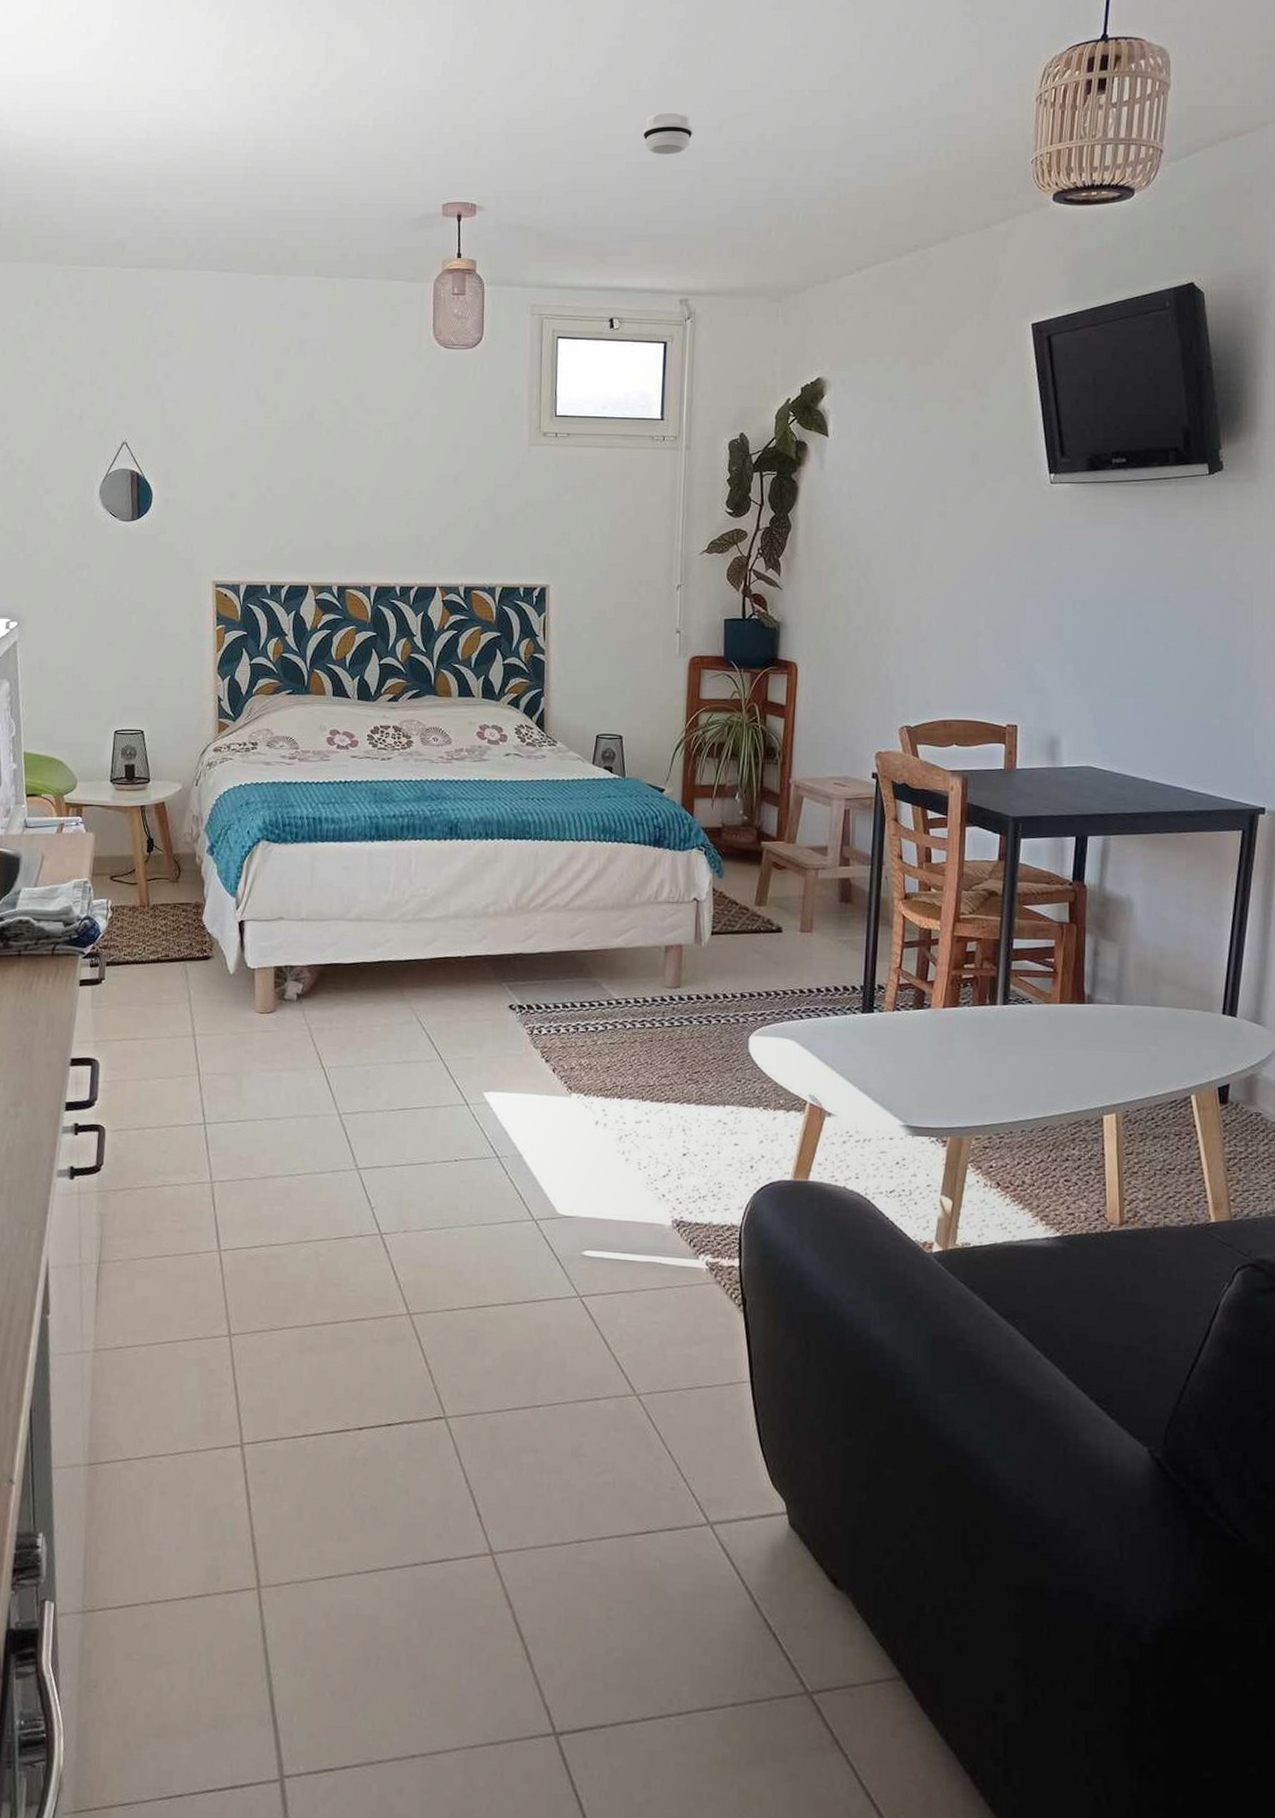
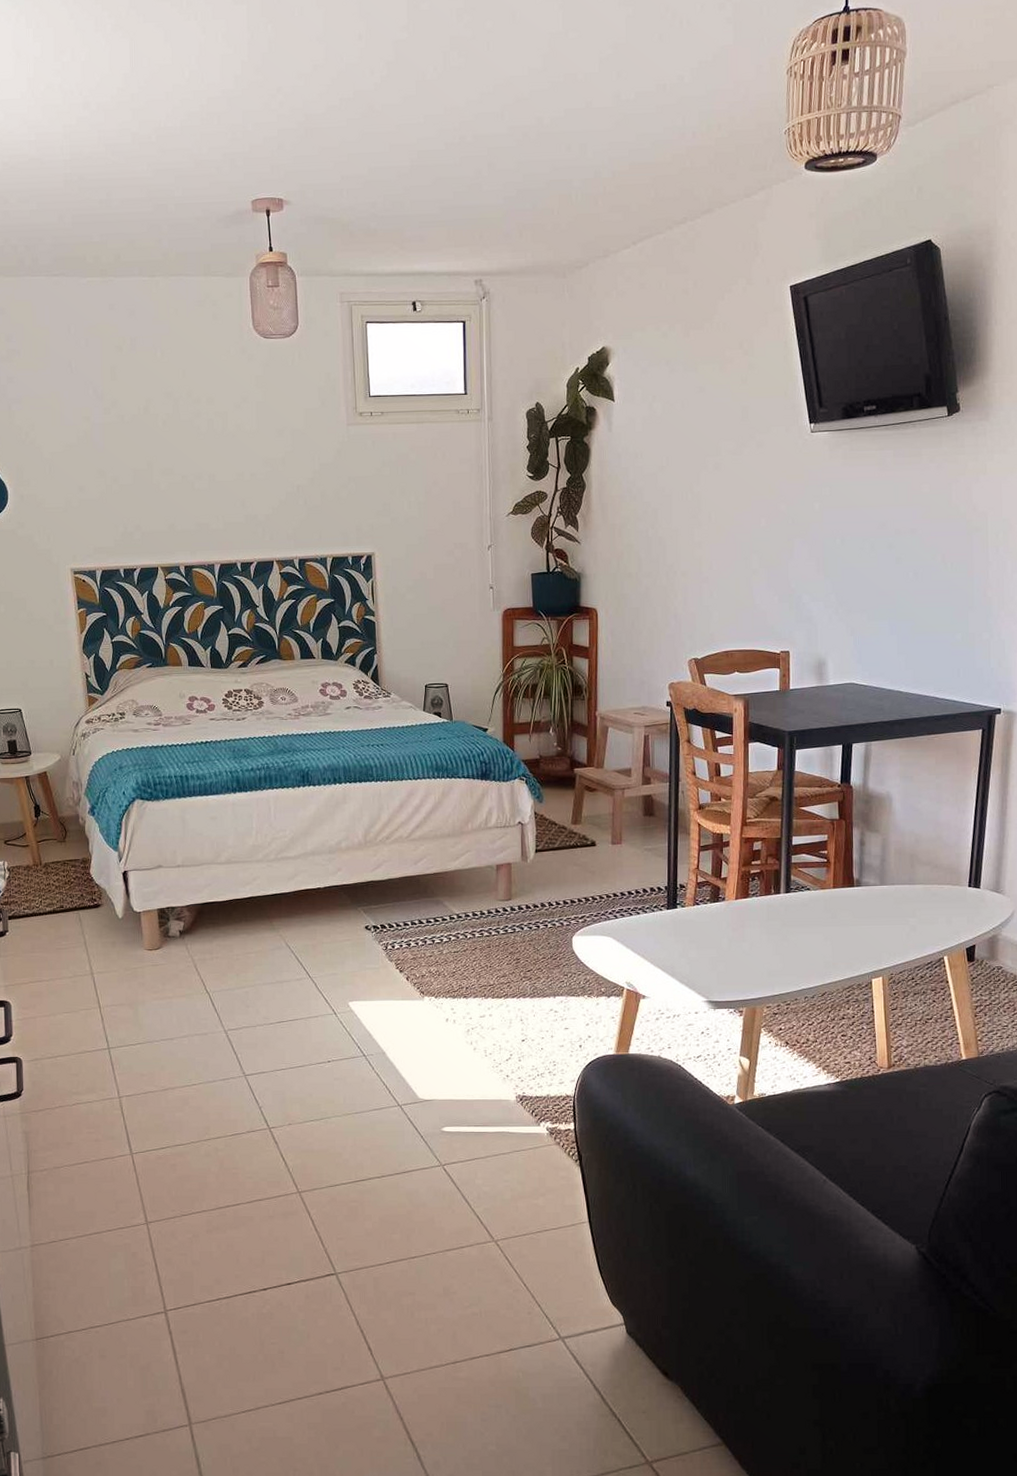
smoke detector: present [643,112,693,155] -> none [432,100,478,143]

